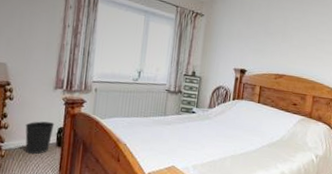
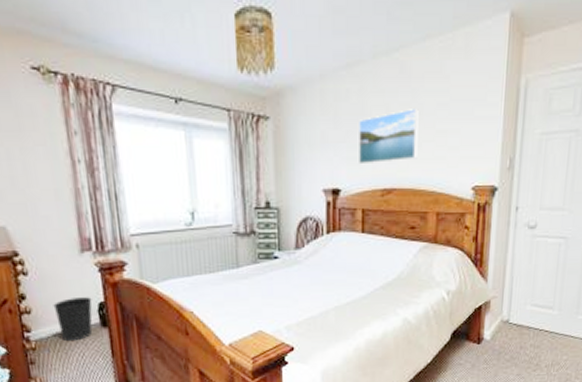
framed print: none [261,22,307,57] -> present [359,109,419,165]

